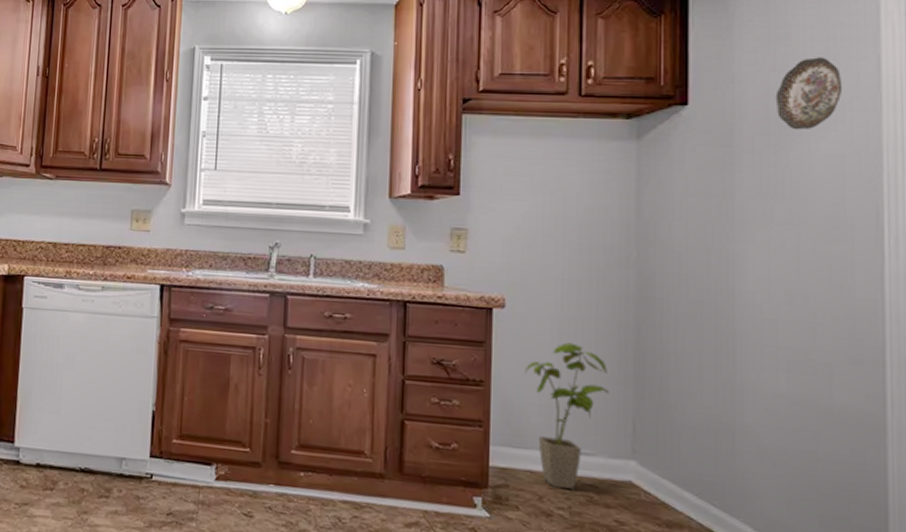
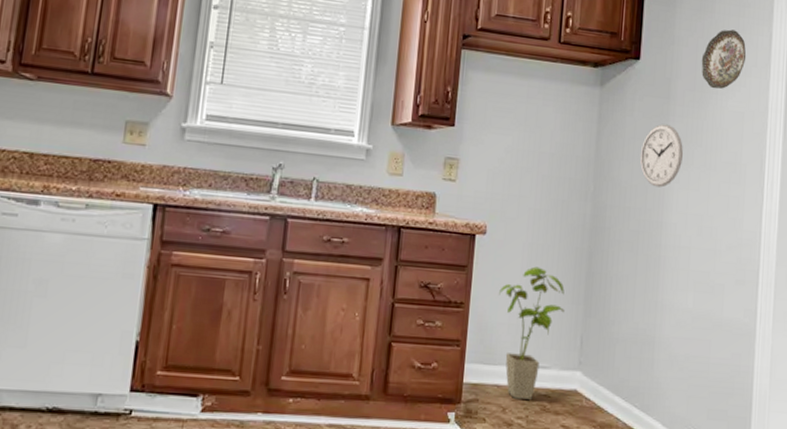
wall clock: none [696,176,757,250] -> present [640,123,683,188]

